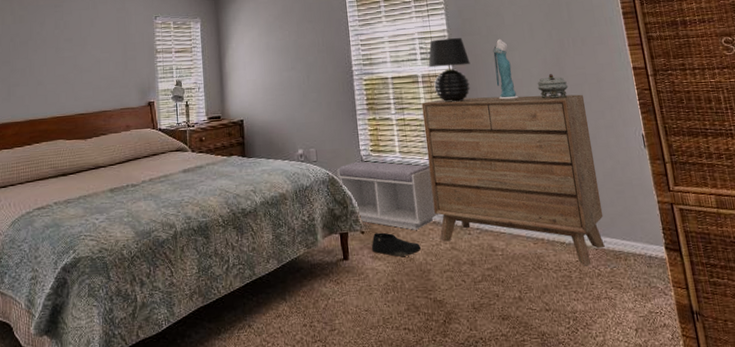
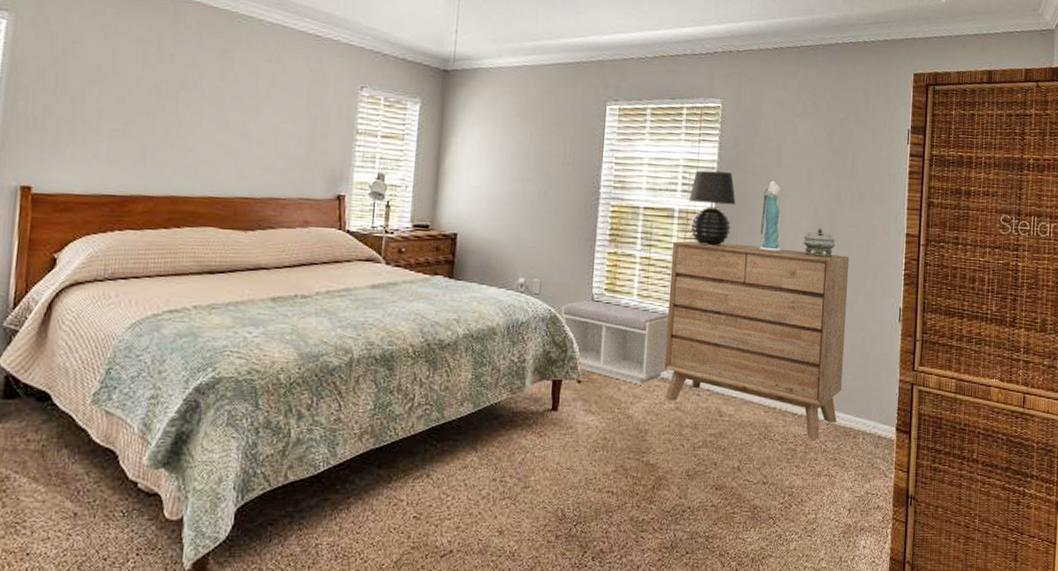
shoe: present [371,232,422,257] -> none [586,383,643,413]

